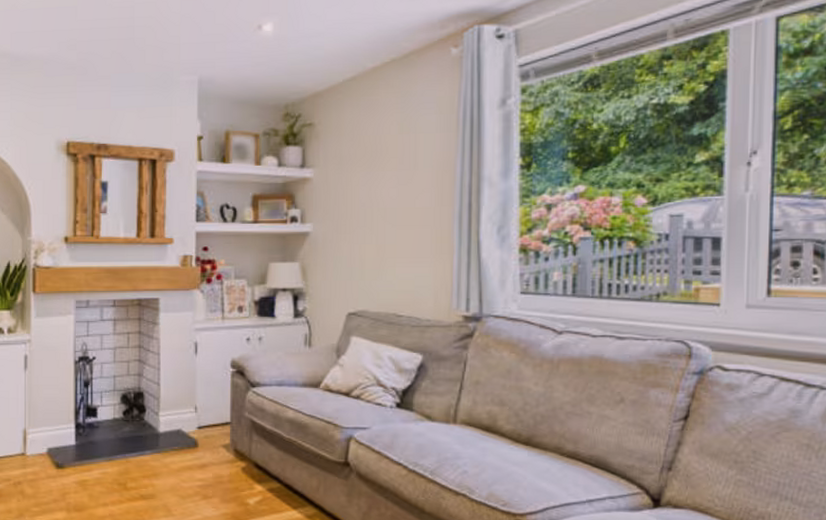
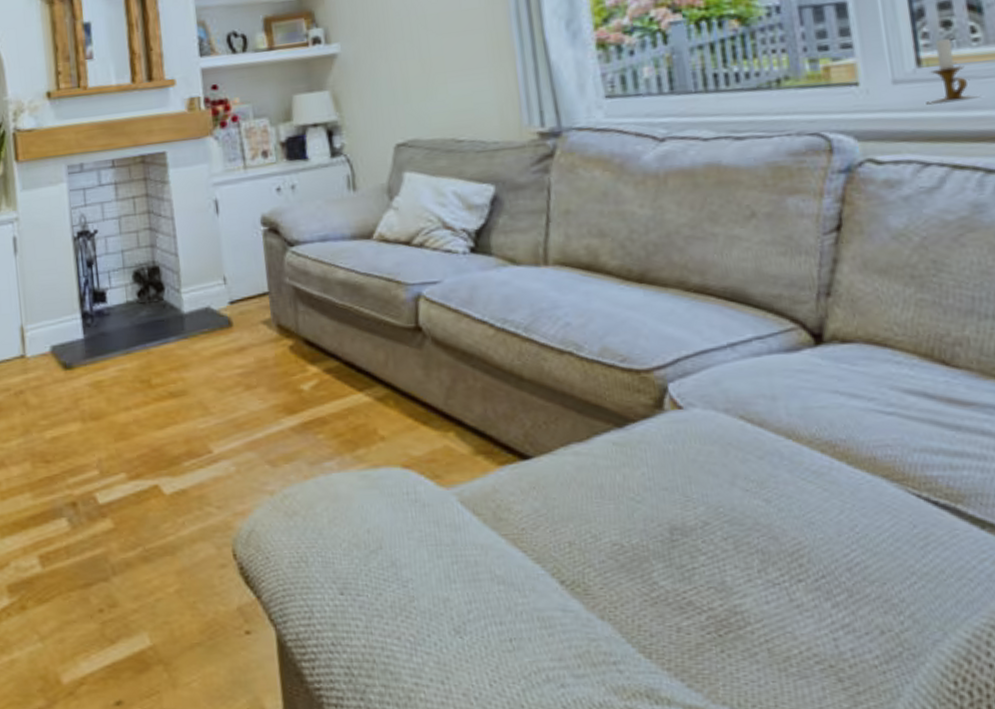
candlestick: none [769,275,812,329] -> present [926,38,981,105]

